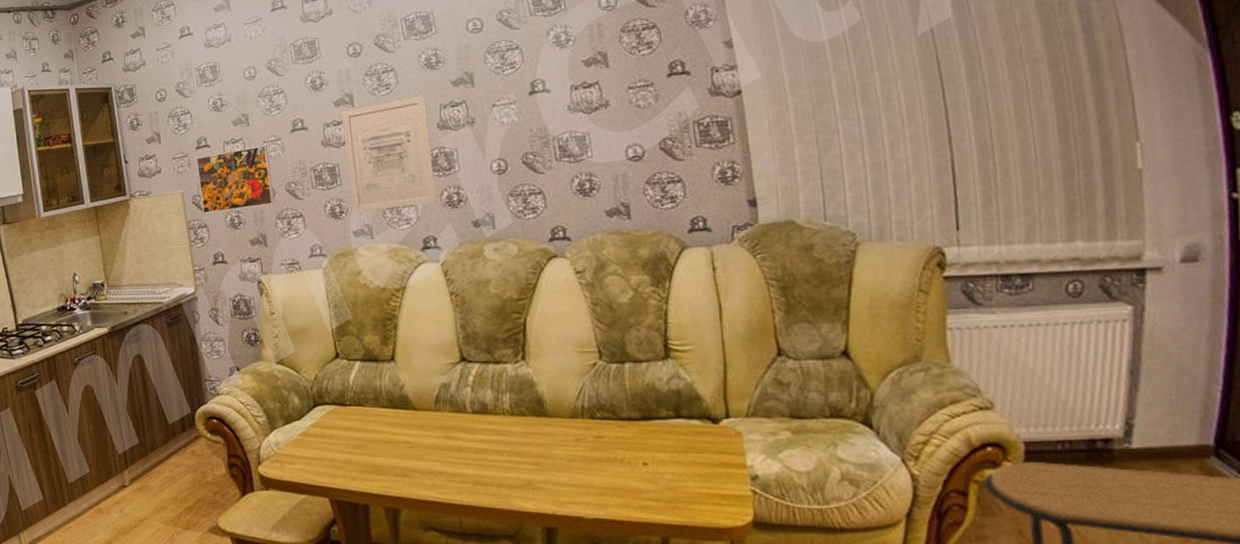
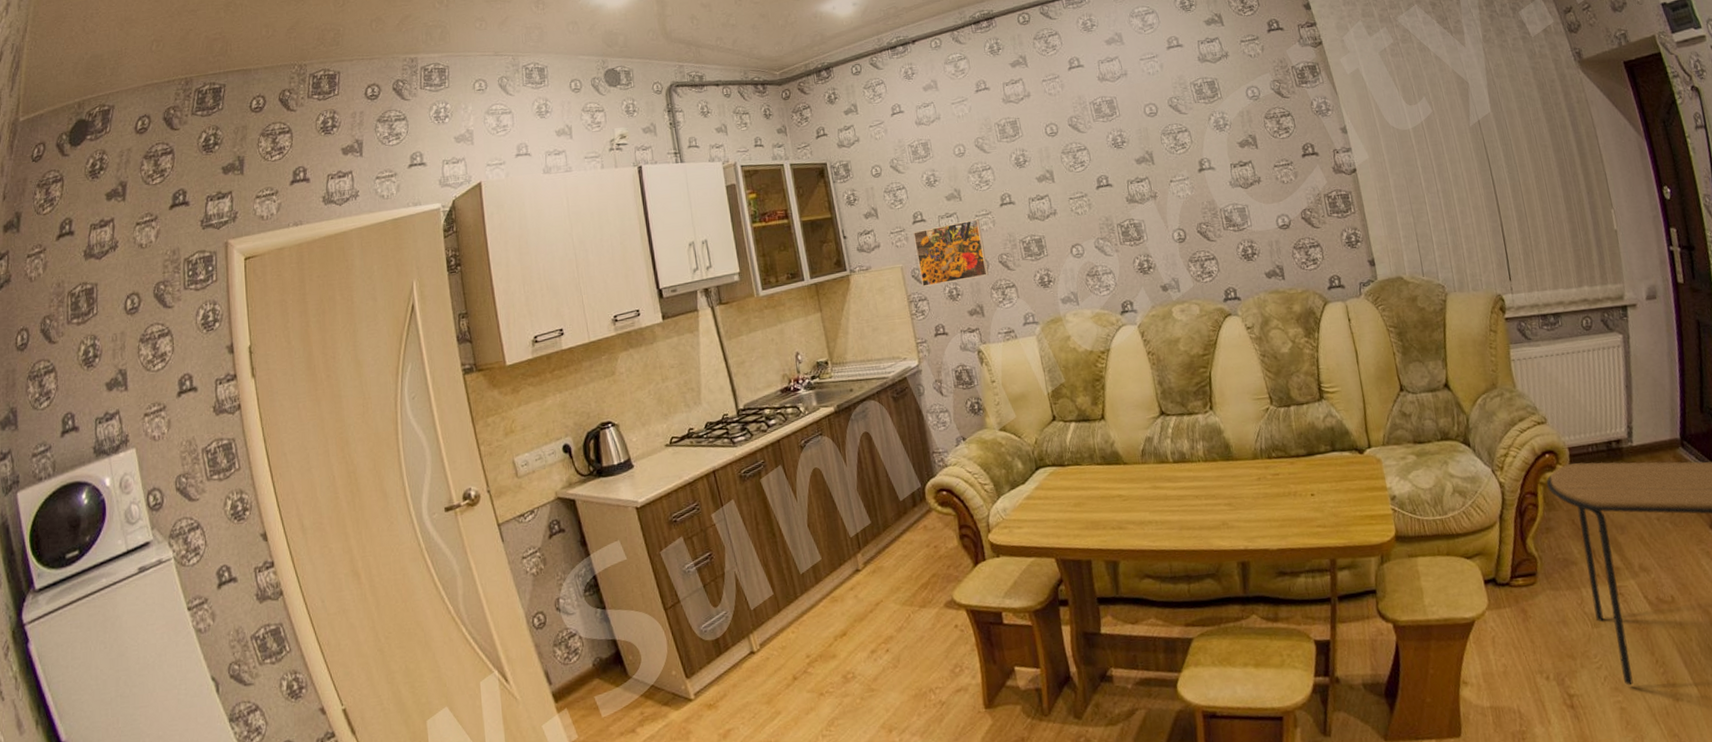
wall art: present [342,95,438,213] -> none [1044,172,1131,282]

